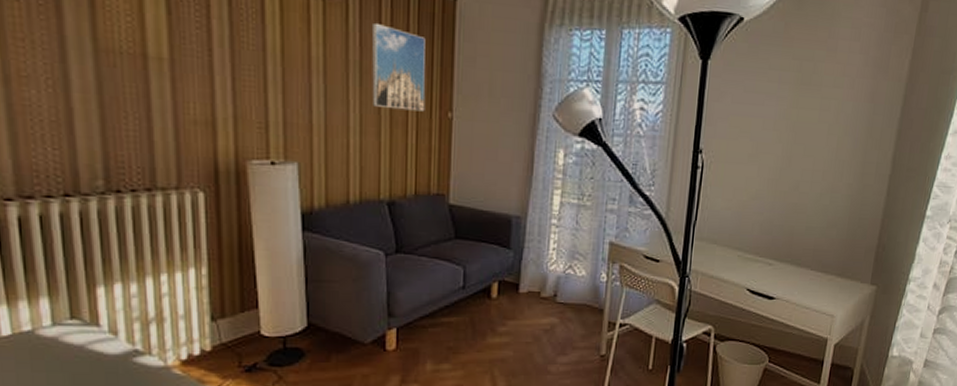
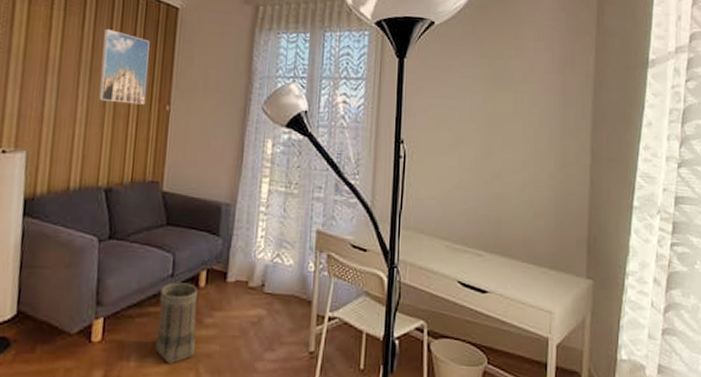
basket: none [451,294,490,368] -> present [156,282,198,363]

